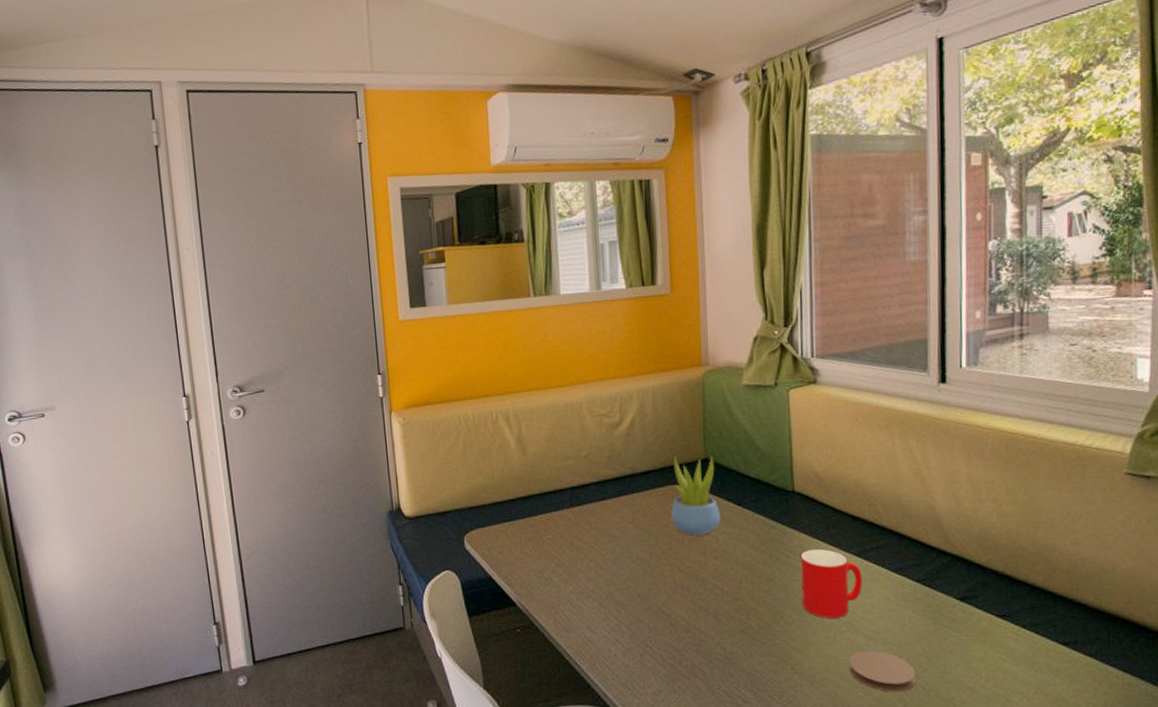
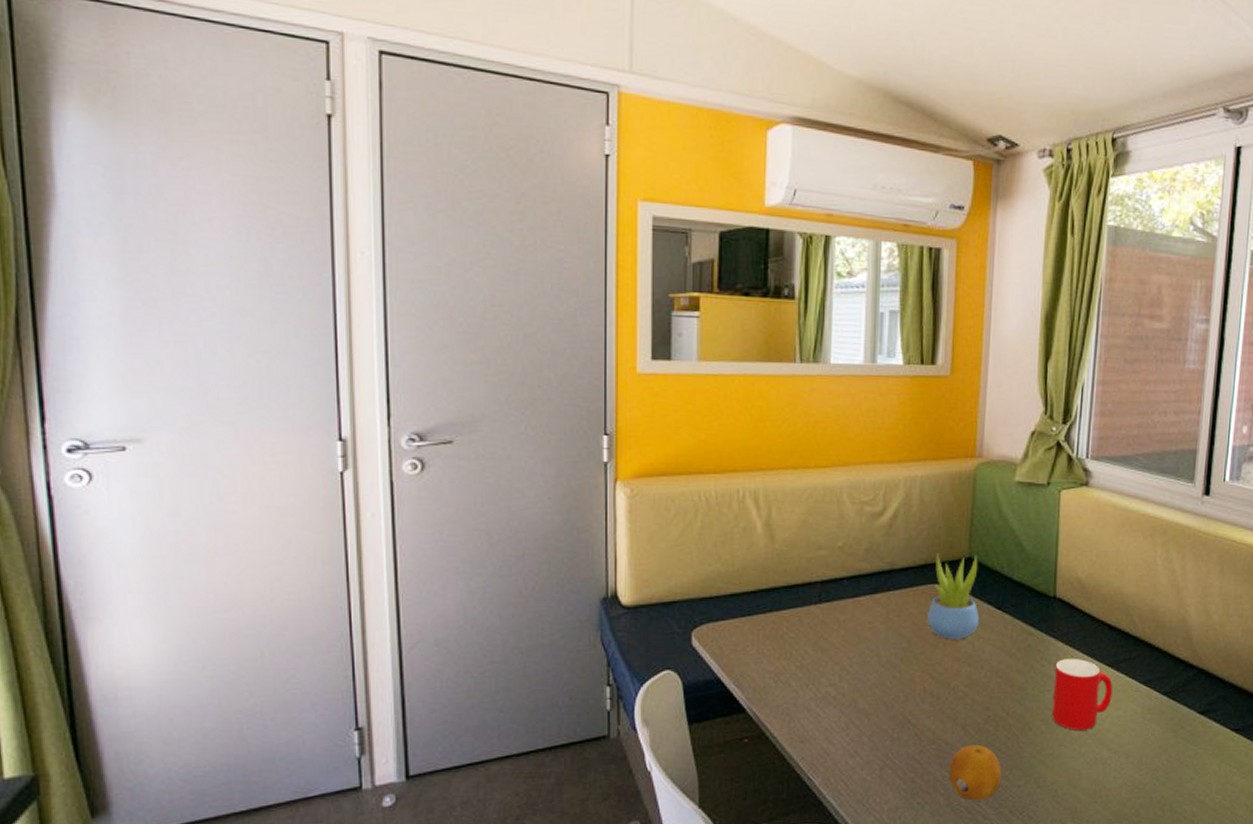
fruit: none [705,632,758,686] -> present [948,744,1002,801]
coaster: present [849,650,916,692] -> none [1091,764,1153,806]

